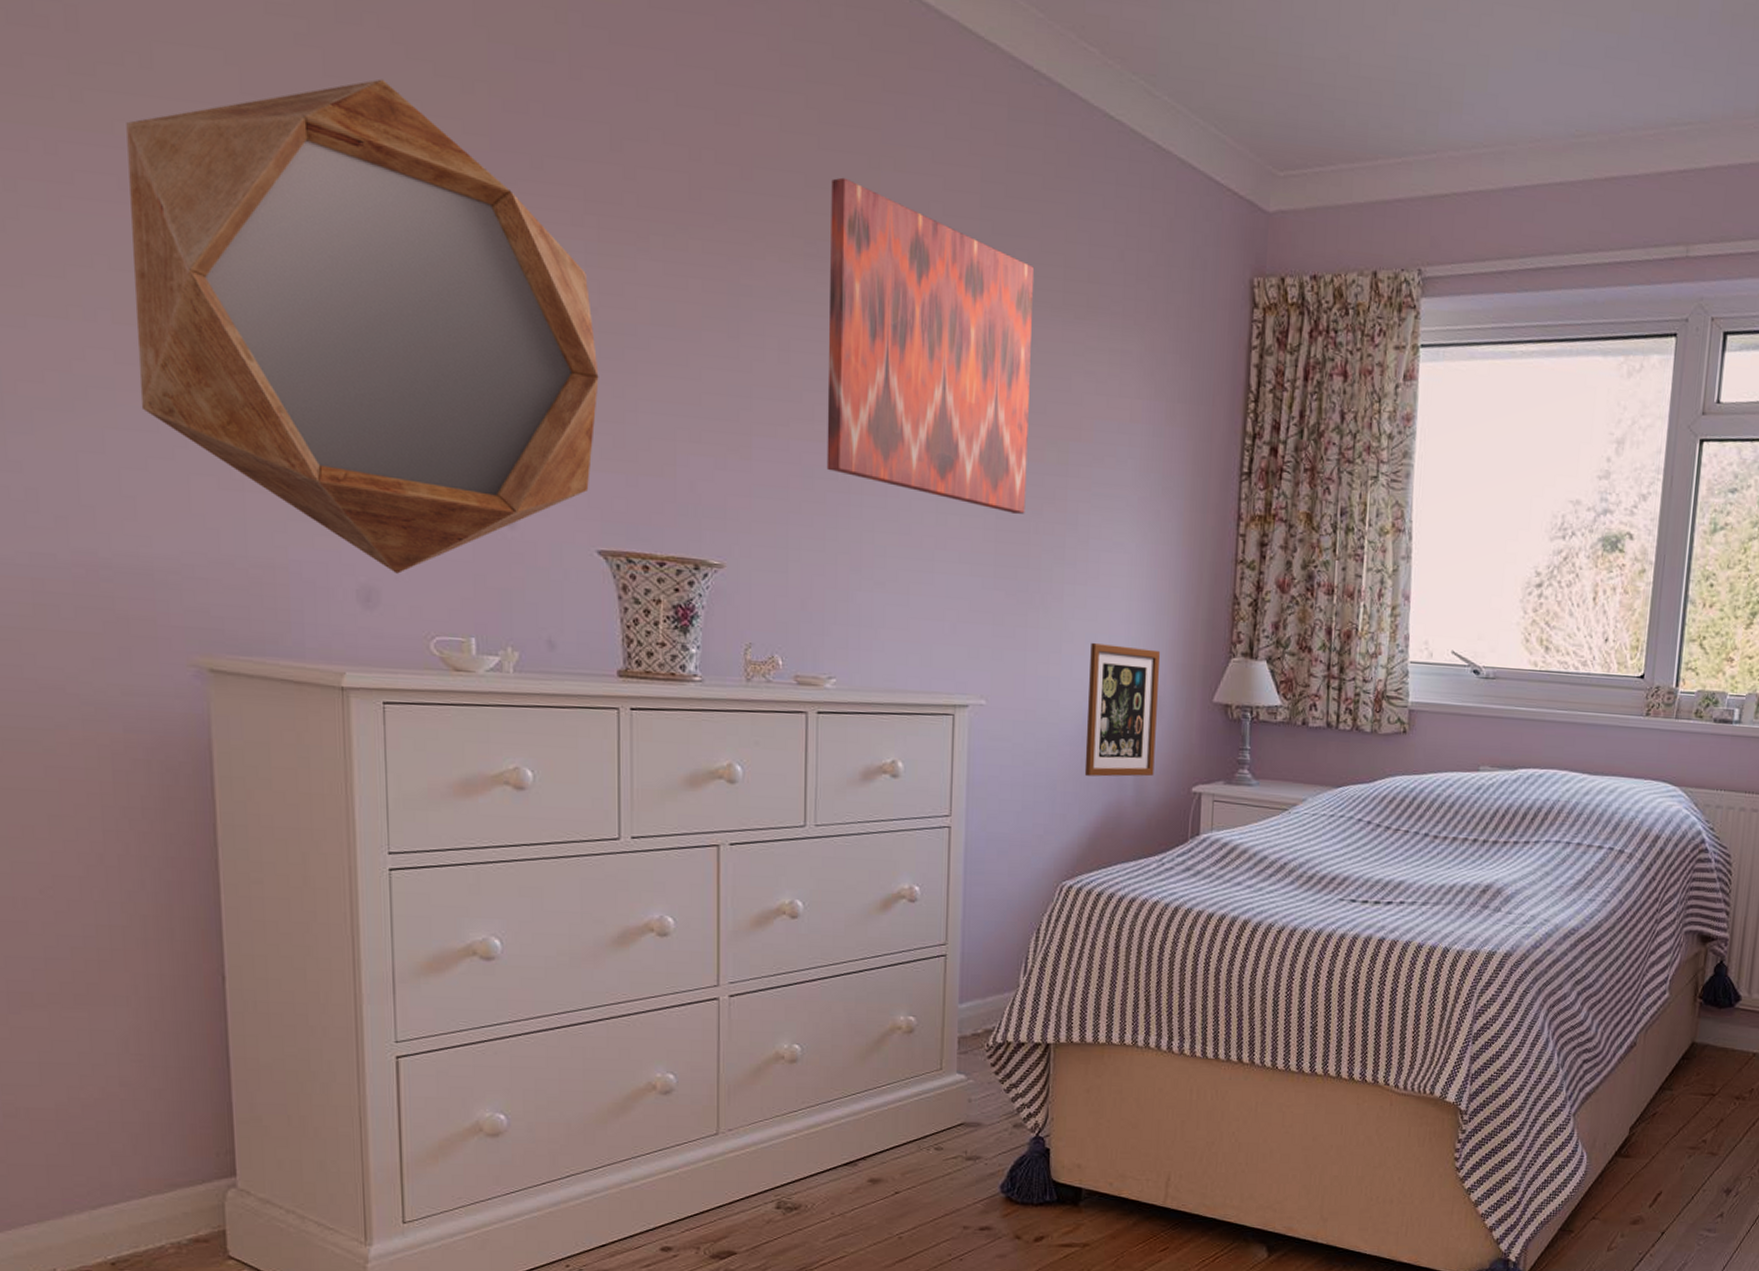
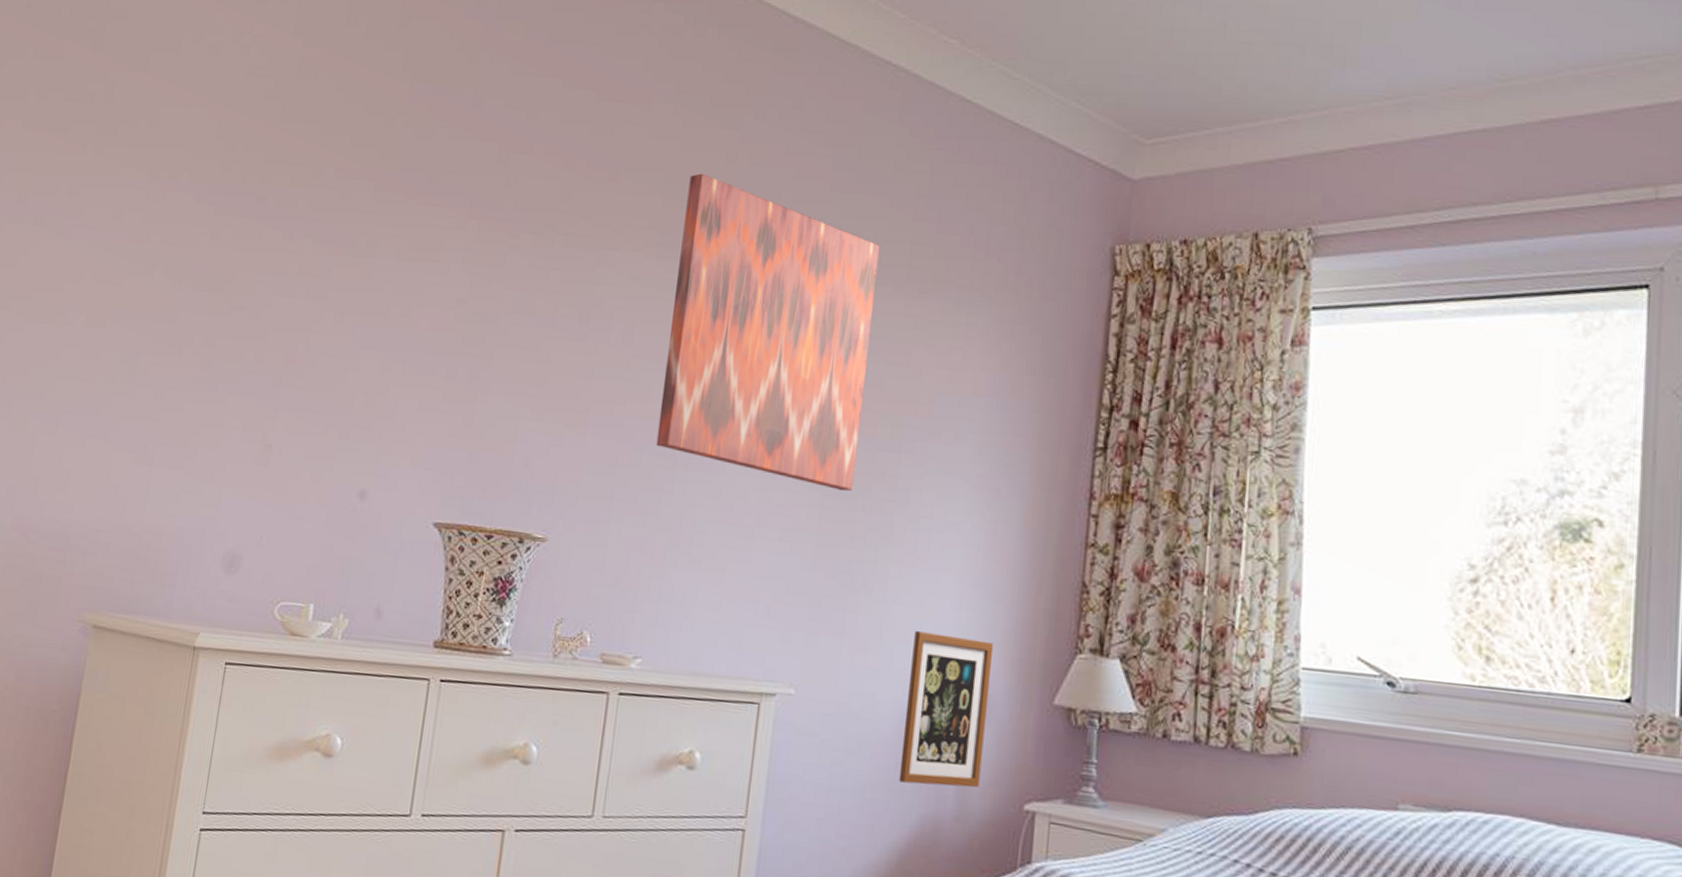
home mirror: present [126,79,599,574] -> none [90,119,463,542]

